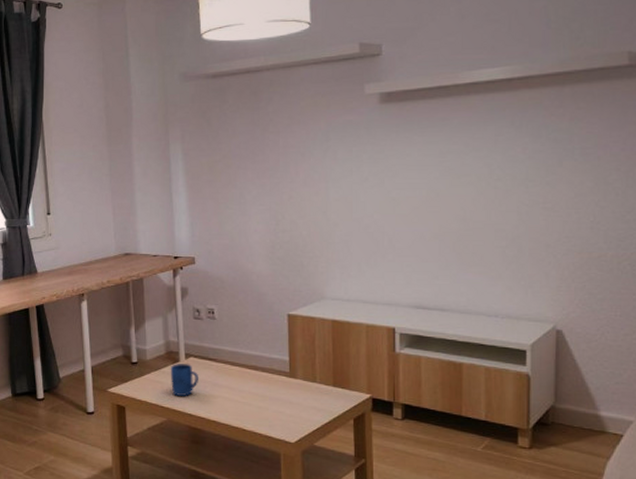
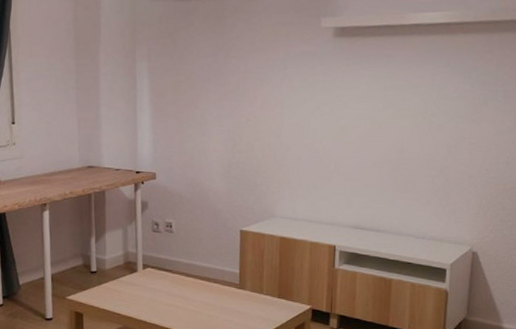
mug: present [170,364,199,396] -> none [128,274,155,304]

